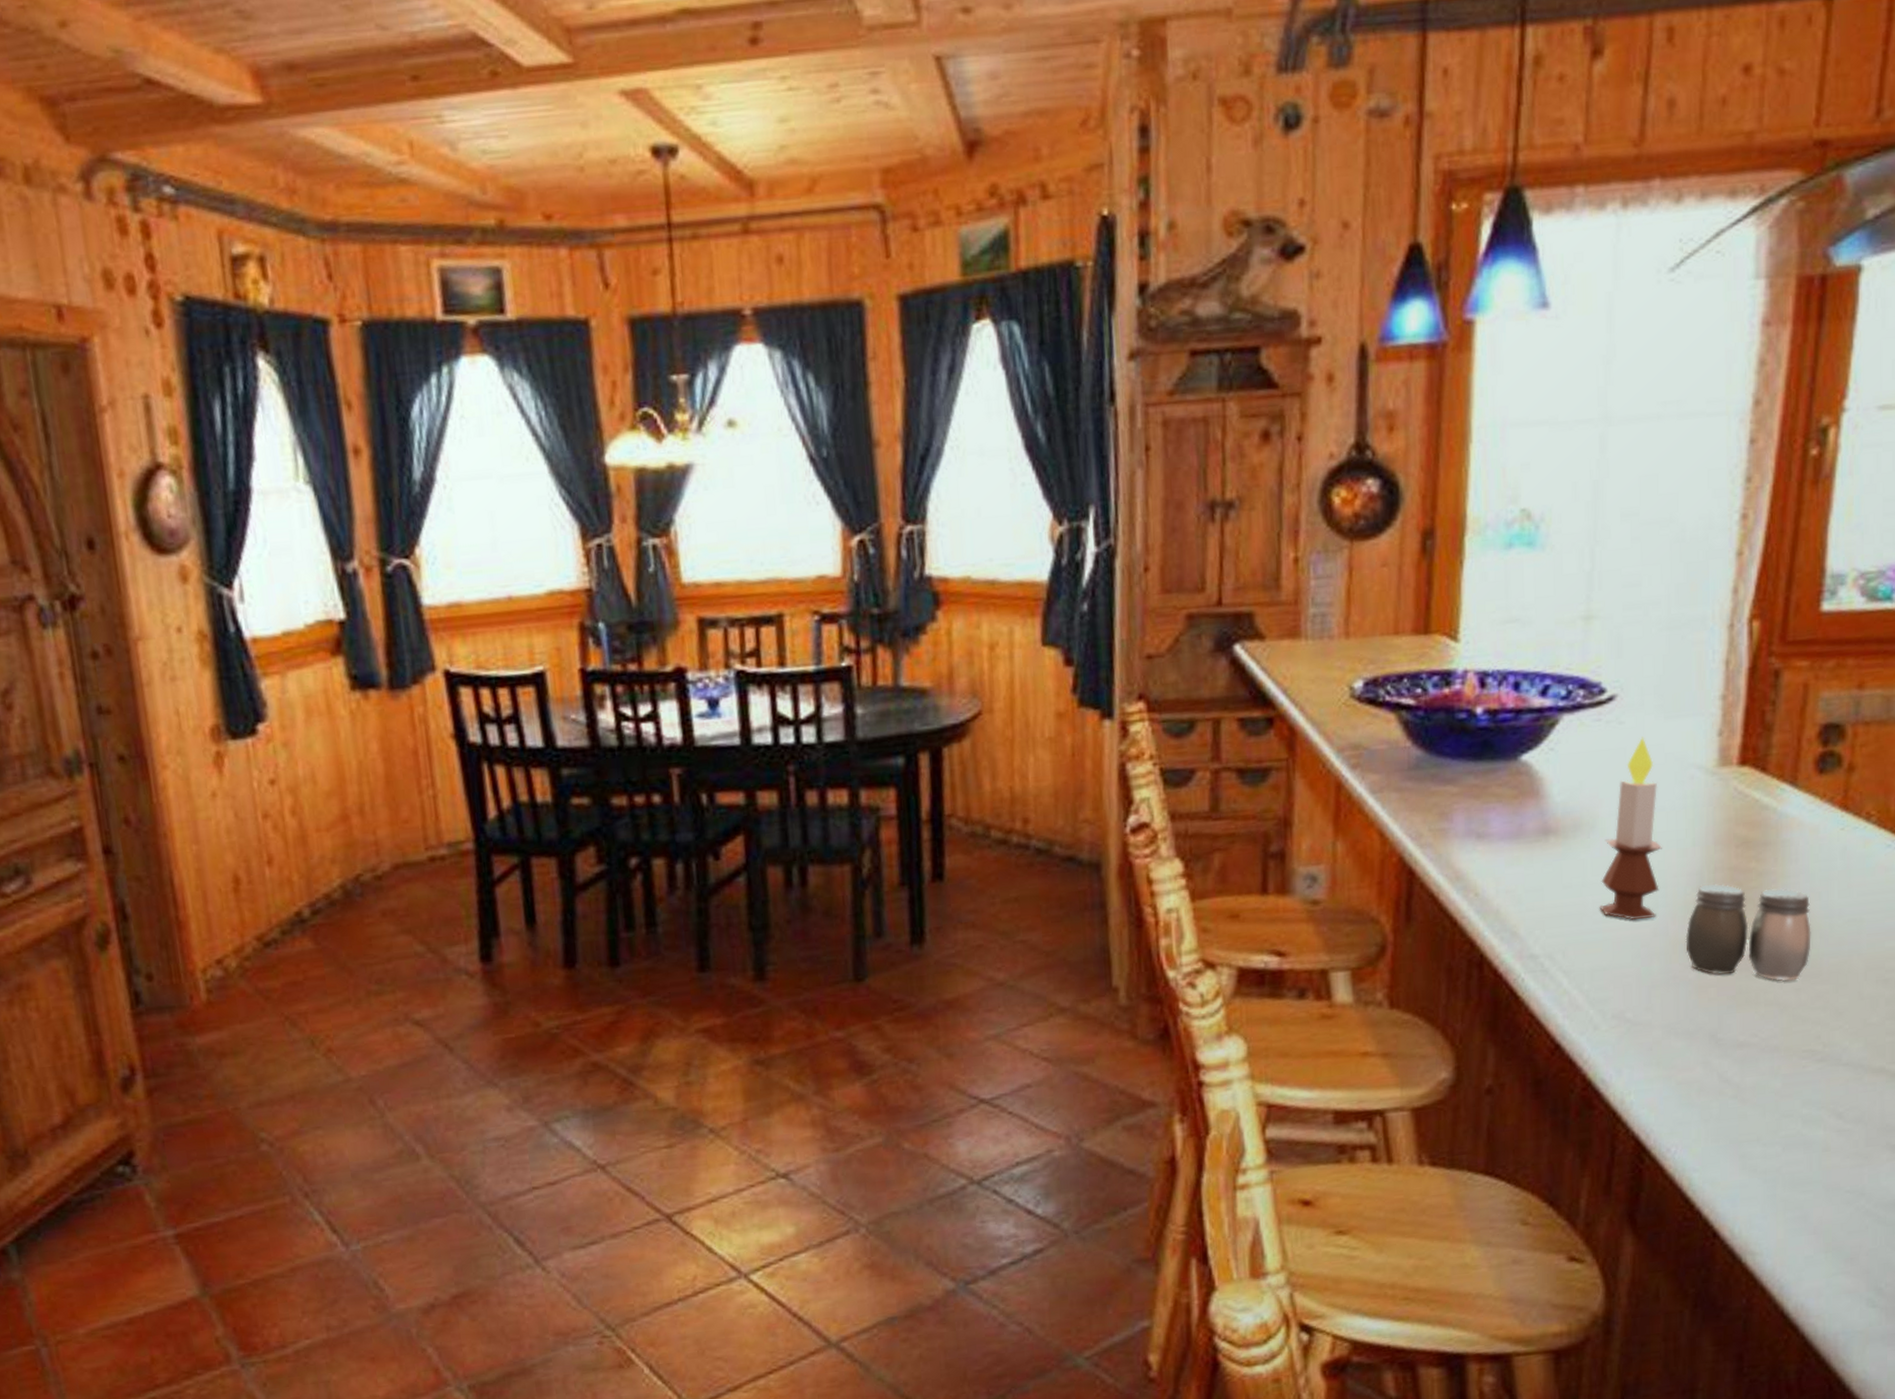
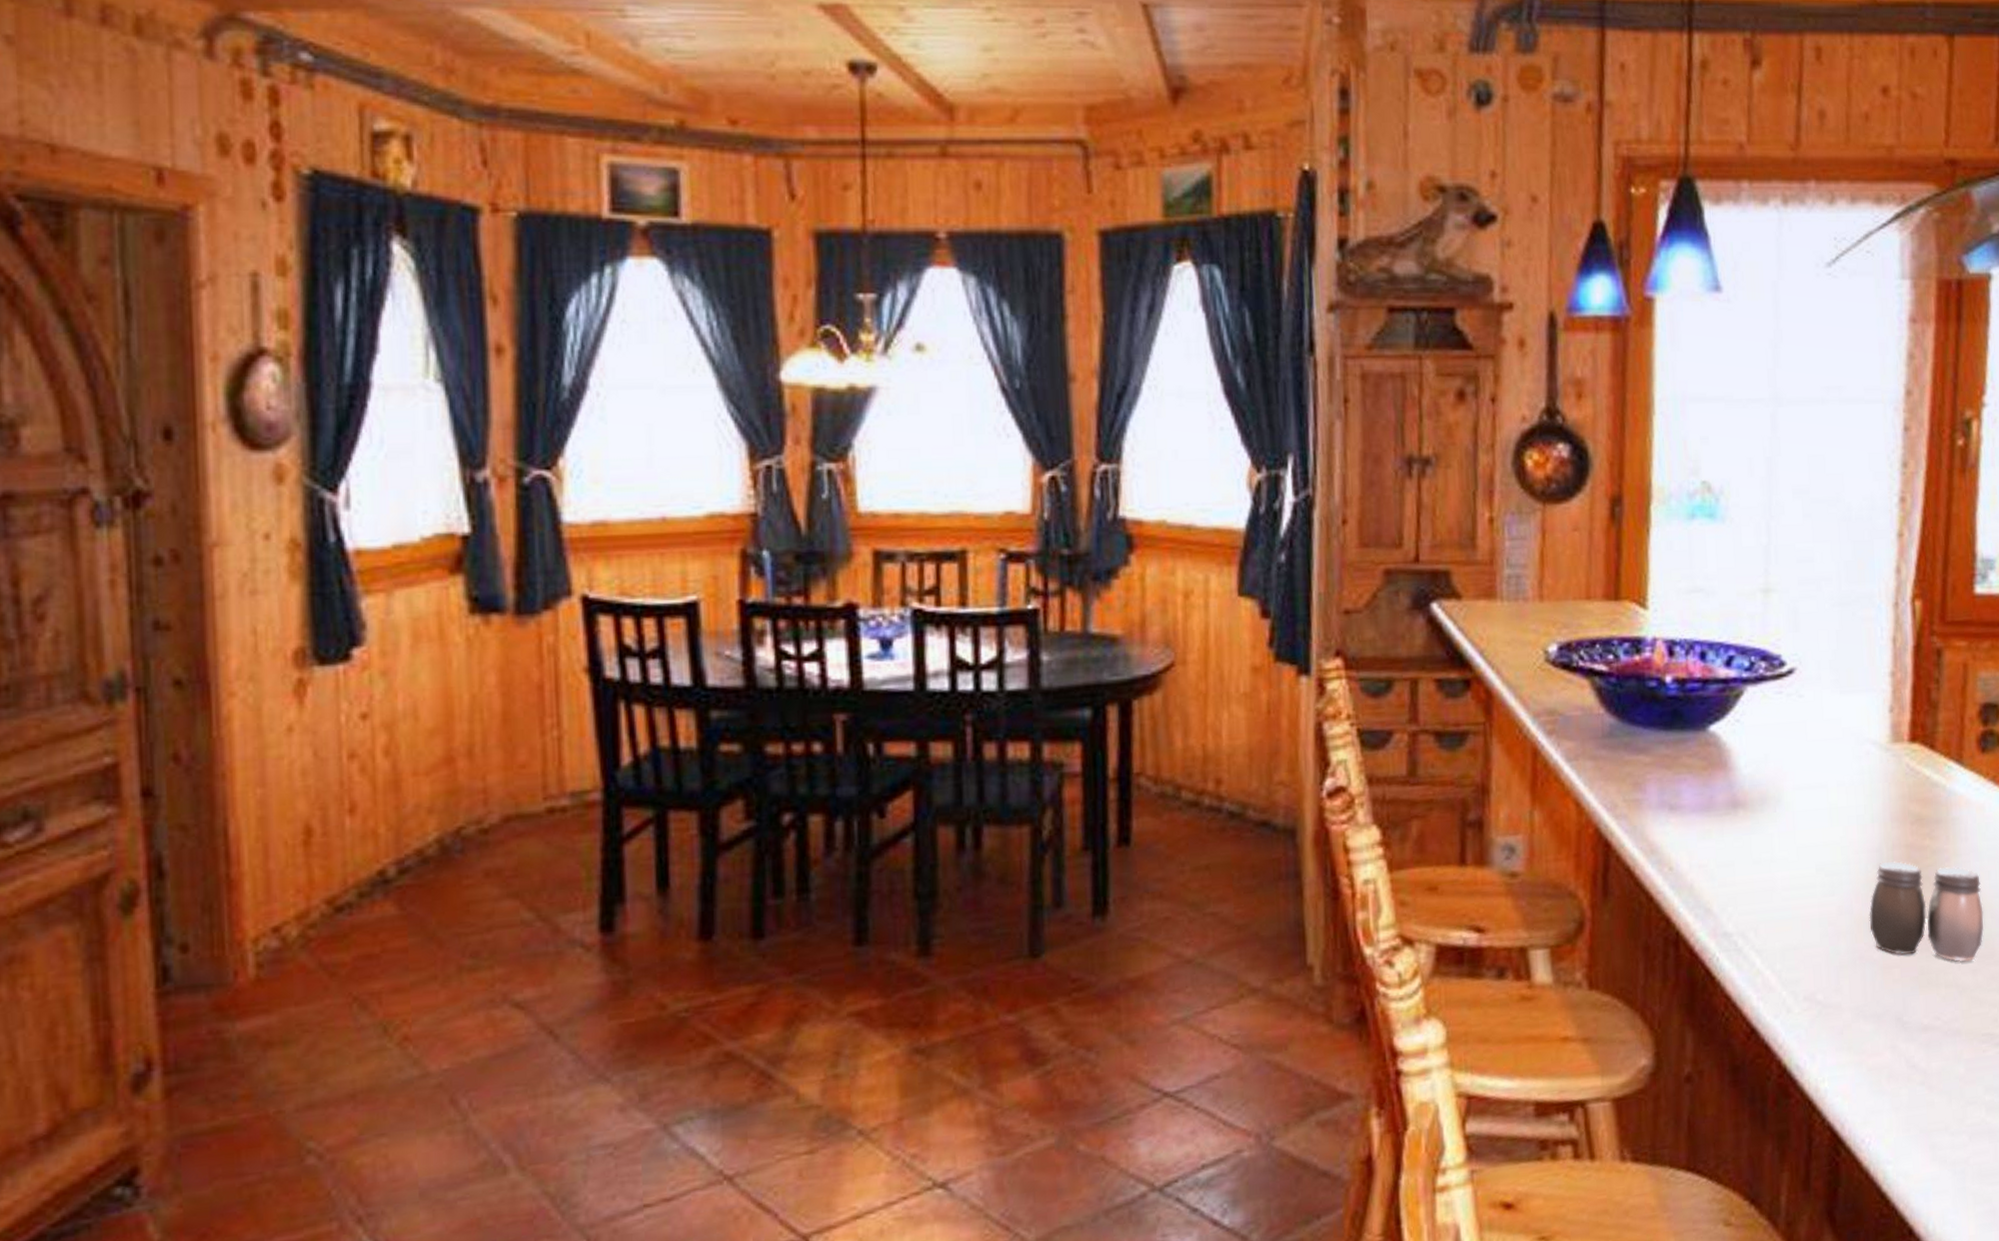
candle: present [1599,737,1662,921] -> none [1787,711,1843,898]

